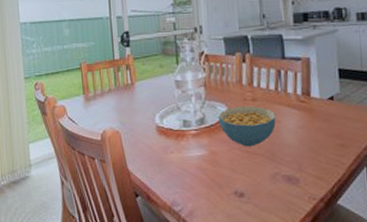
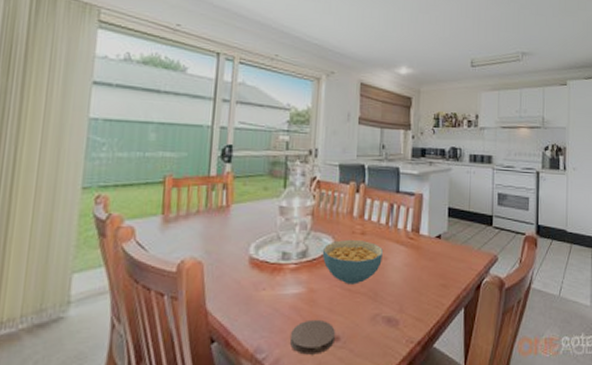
coaster: none [200,178,239,208] -> present [290,319,335,355]

